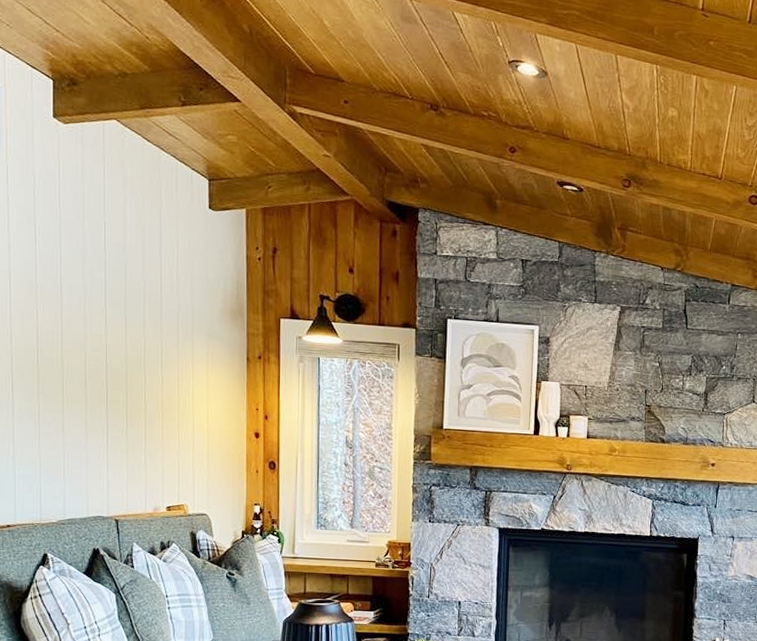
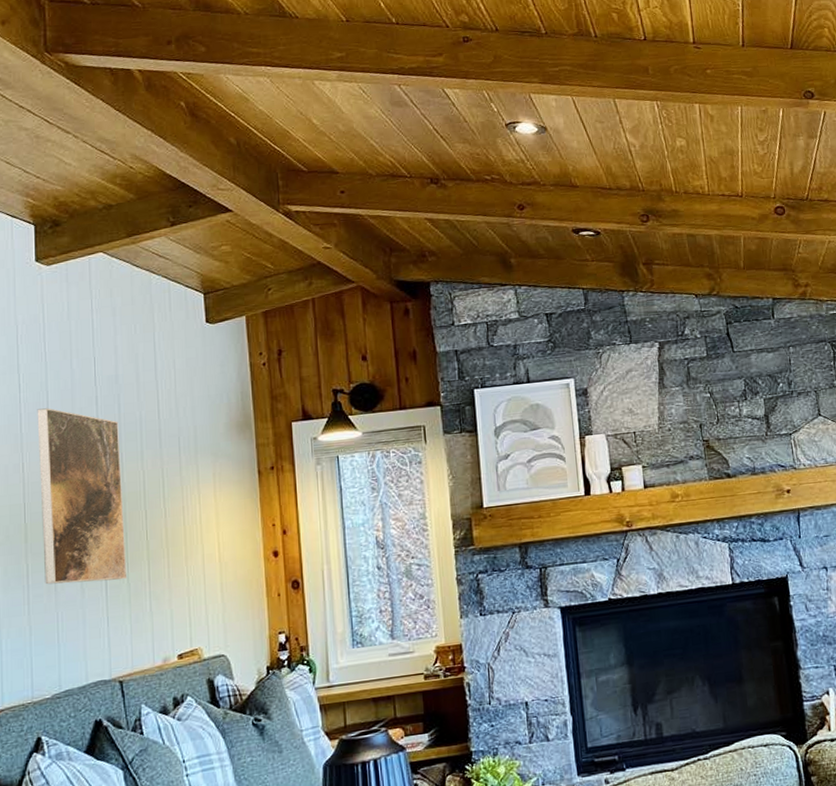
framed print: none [51,262,126,433] -> present [37,408,128,585]

